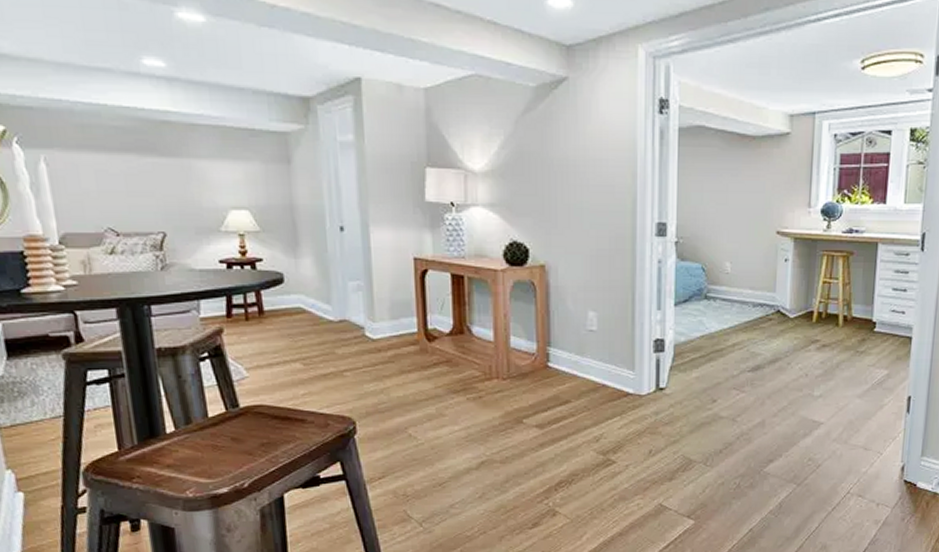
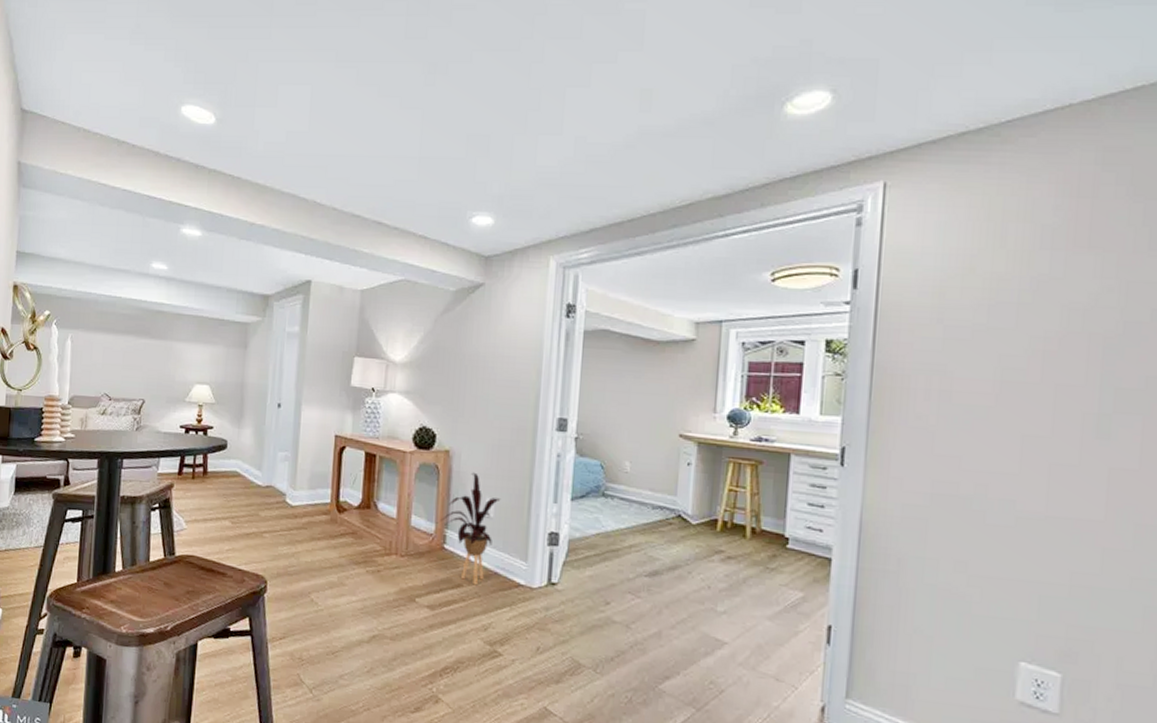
house plant: none [542,286,604,400] -> present [440,472,501,586]

